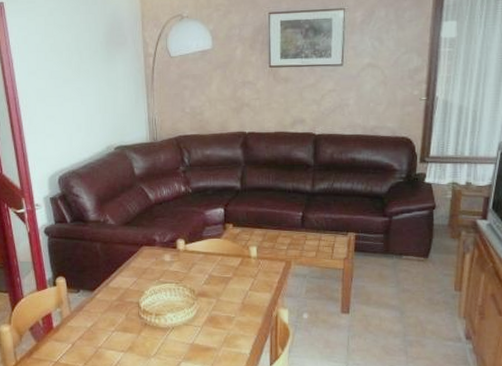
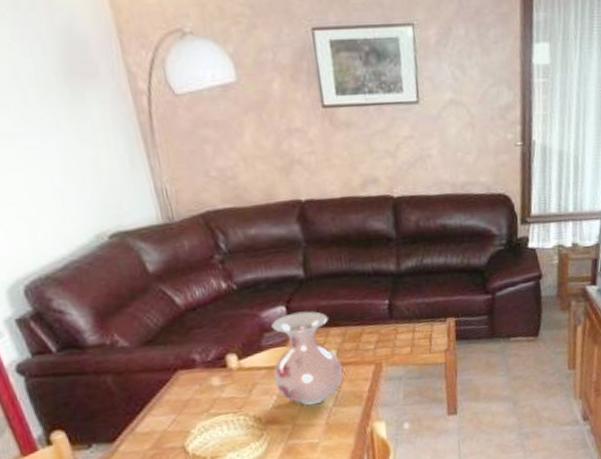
vase: none [208,214,260,287] -> present [271,311,343,406]

